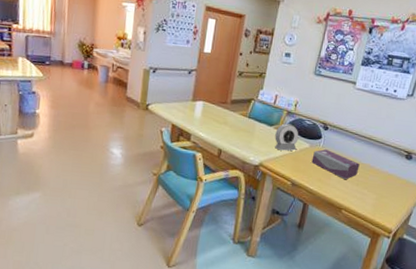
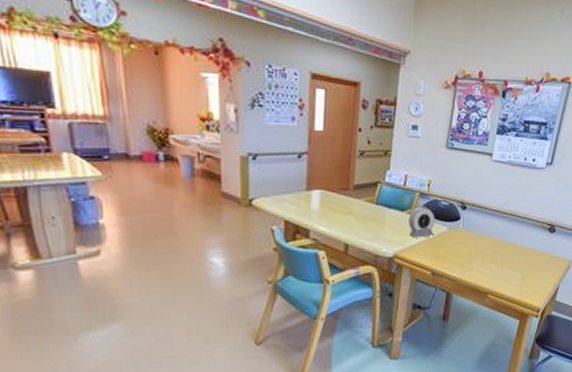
tissue box: present [311,148,360,179] -> none [451,230,503,261]

